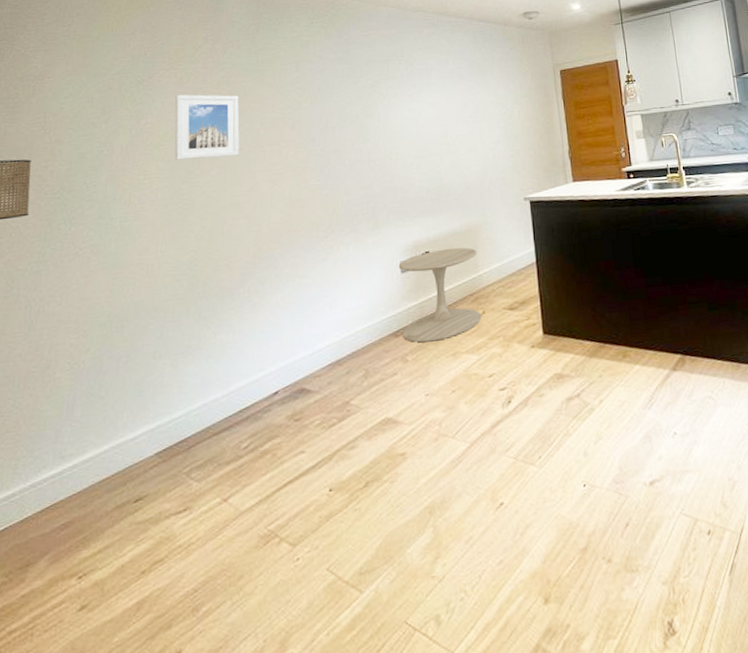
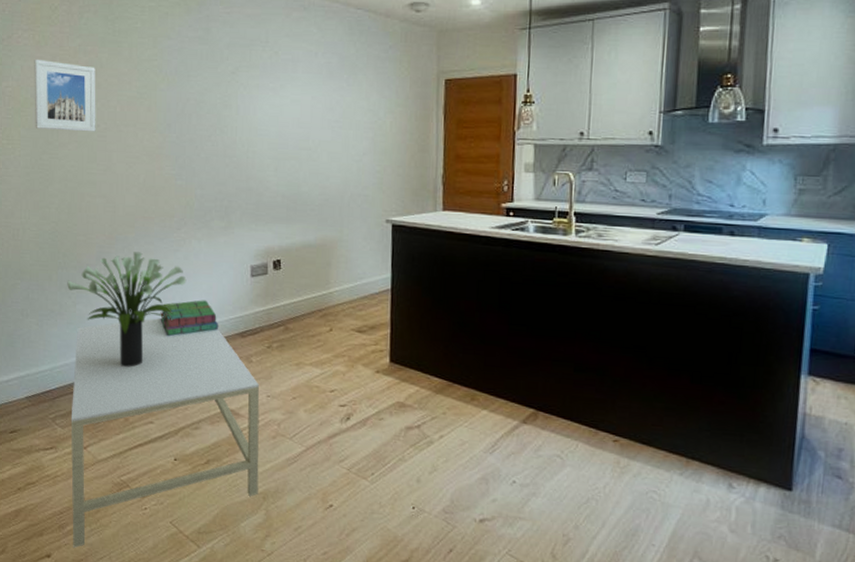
potted plant: none [207,267,336,394] -> present [67,252,187,367]
coffee table: none [209,333,424,634] -> present [71,318,260,548]
stack of books: none [309,305,372,351] -> present [160,300,219,337]
side table: present [398,247,482,343] -> none [248,259,330,349]

